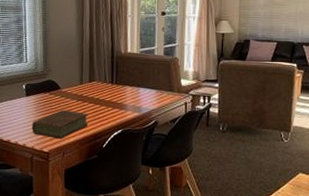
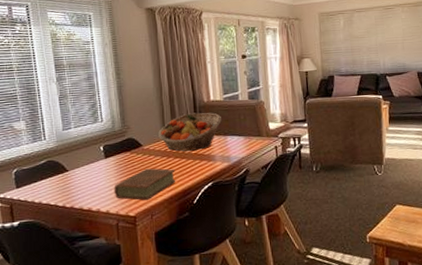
fruit basket: none [76,62,136,98] -> present [158,112,221,151]

